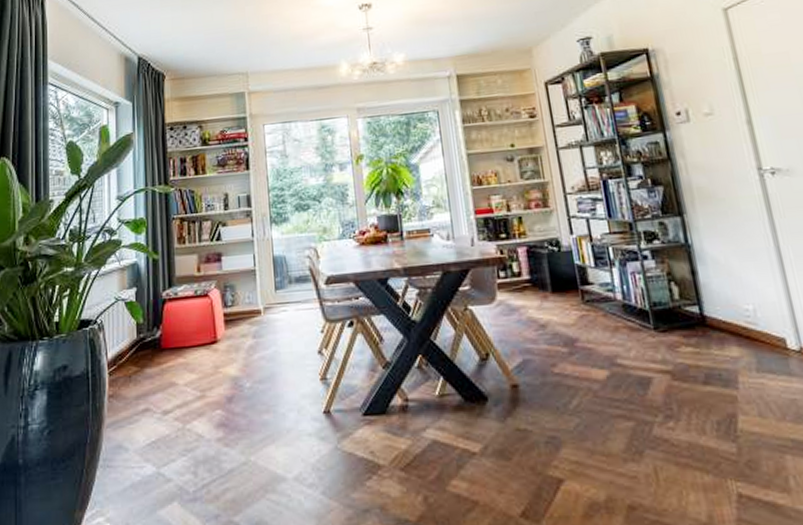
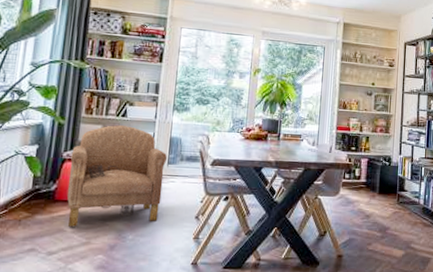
armchair: none [170,250,275,379] -> present [66,125,167,227]

